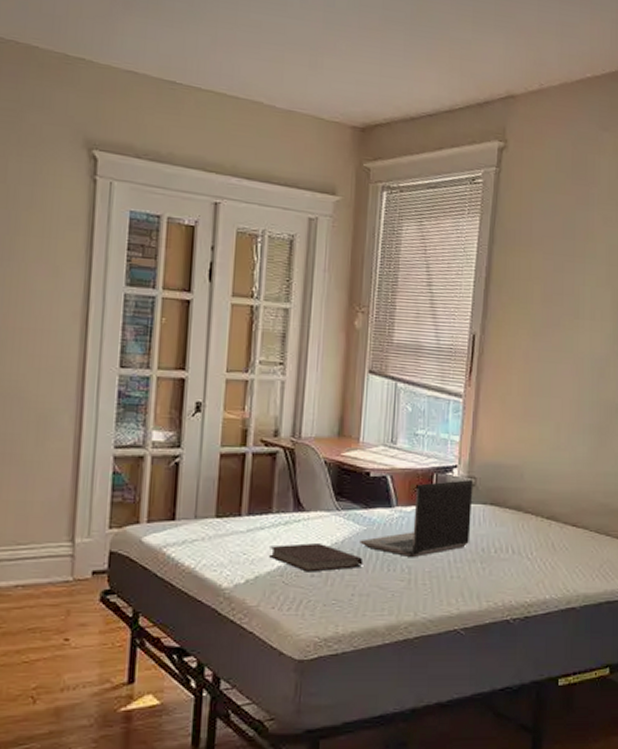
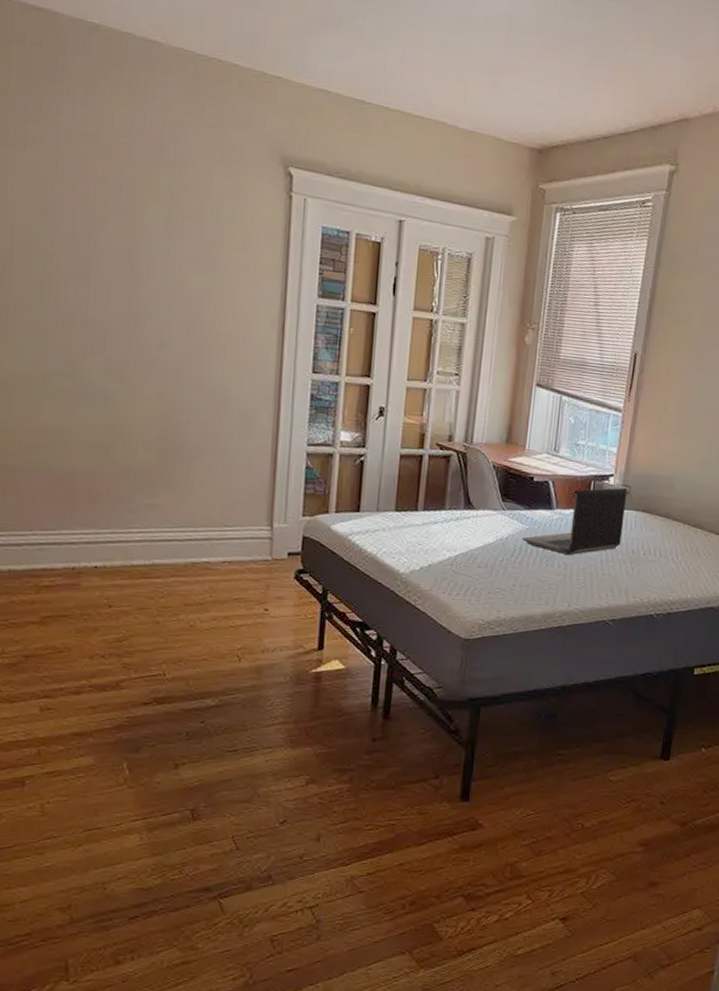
notebook: present [268,543,362,572] -> none [440,537,524,564]

